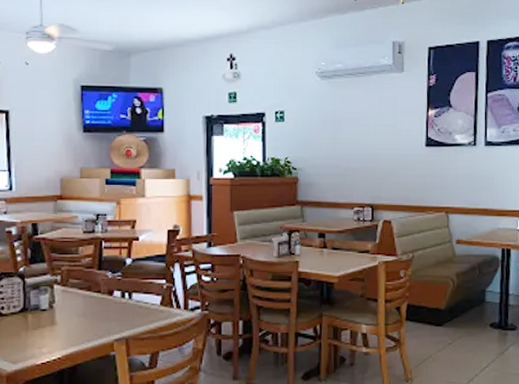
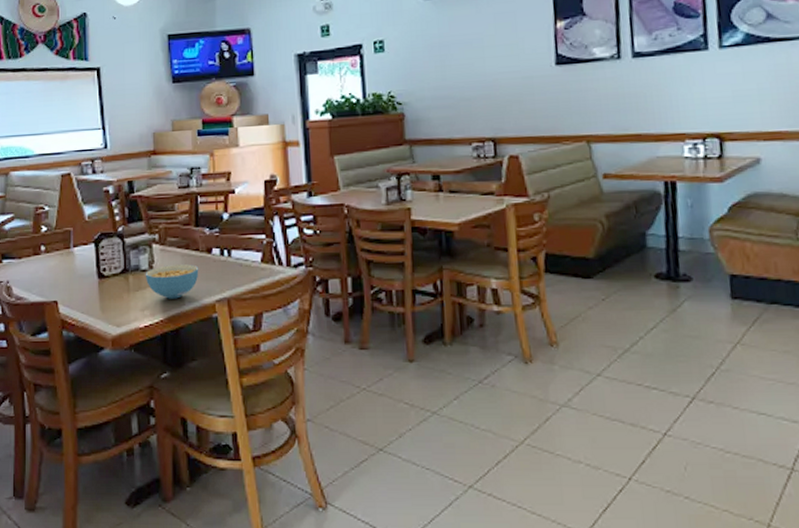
cereal bowl: none [44,305,100,338] -> present [145,264,199,299]

